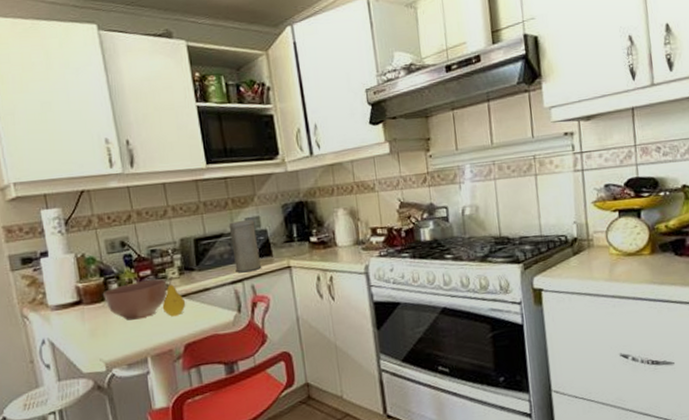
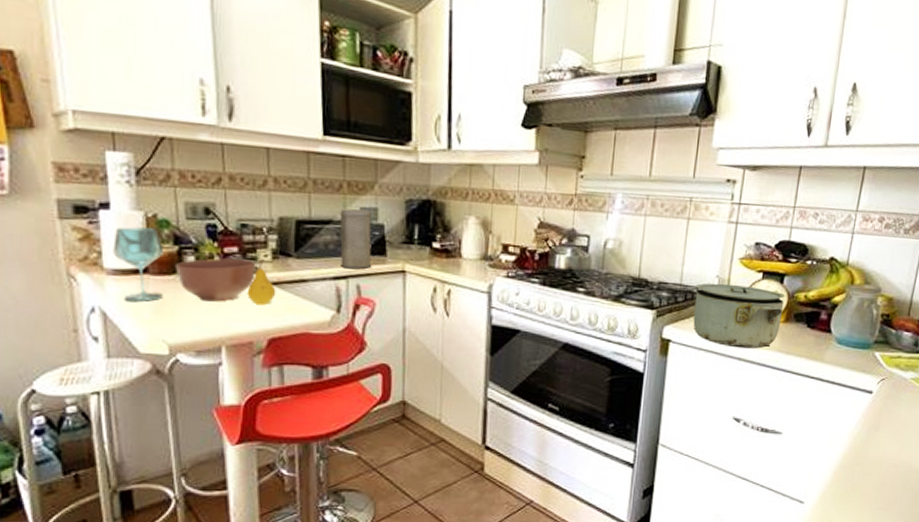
wine glass: none [53,266,96,330] -> present [113,227,164,301]
cooking pot: none [556,226,648,287] -> present [693,283,785,349]

